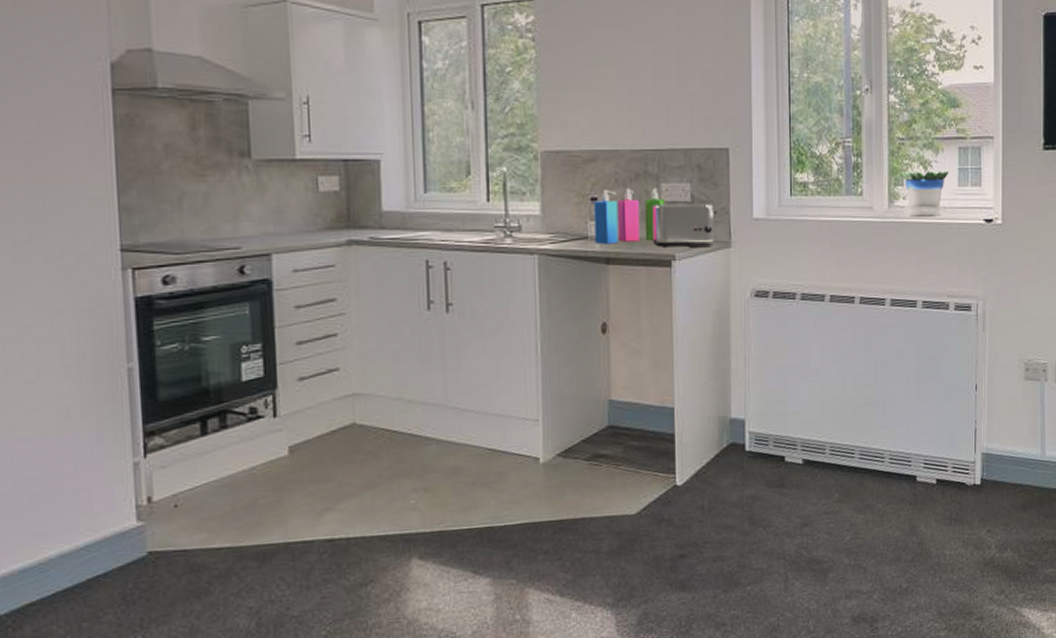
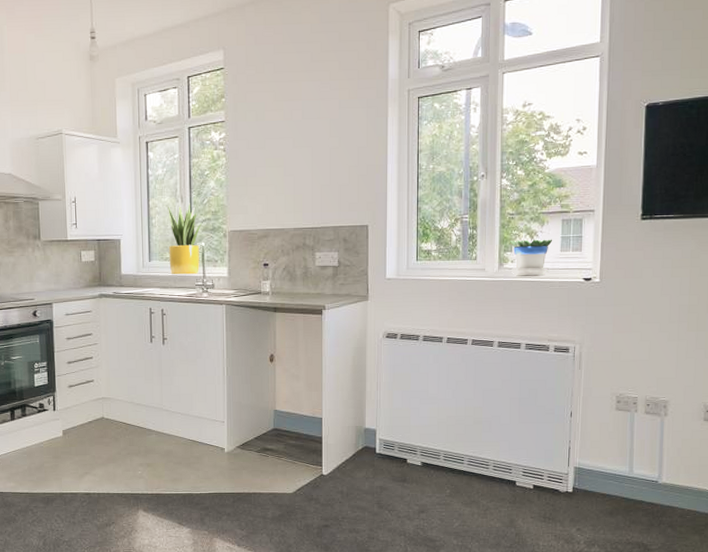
planter: none [450,111,502,212] -> present [167,203,202,275]
soap dispenser: present [594,188,666,244] -> none [266,256,319,298]
toaster: present [652,202,718,249] -> none [308,266,358,301]

